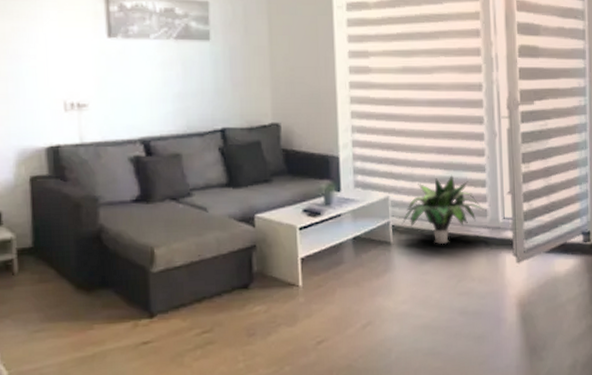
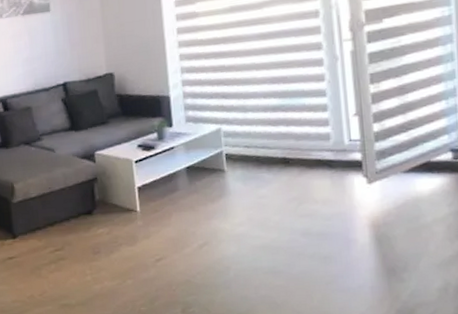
potted plant: present [401,174,487,245] -> none [235,102,329,170]

